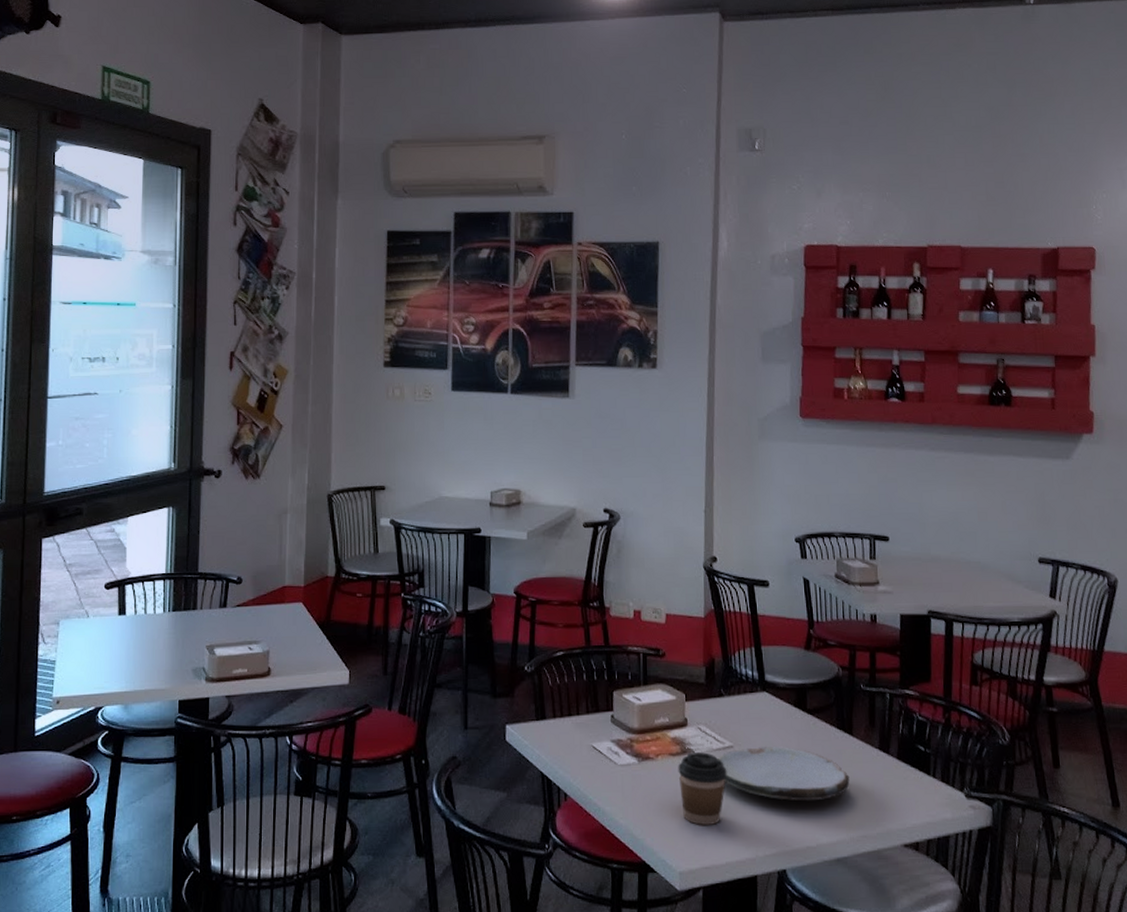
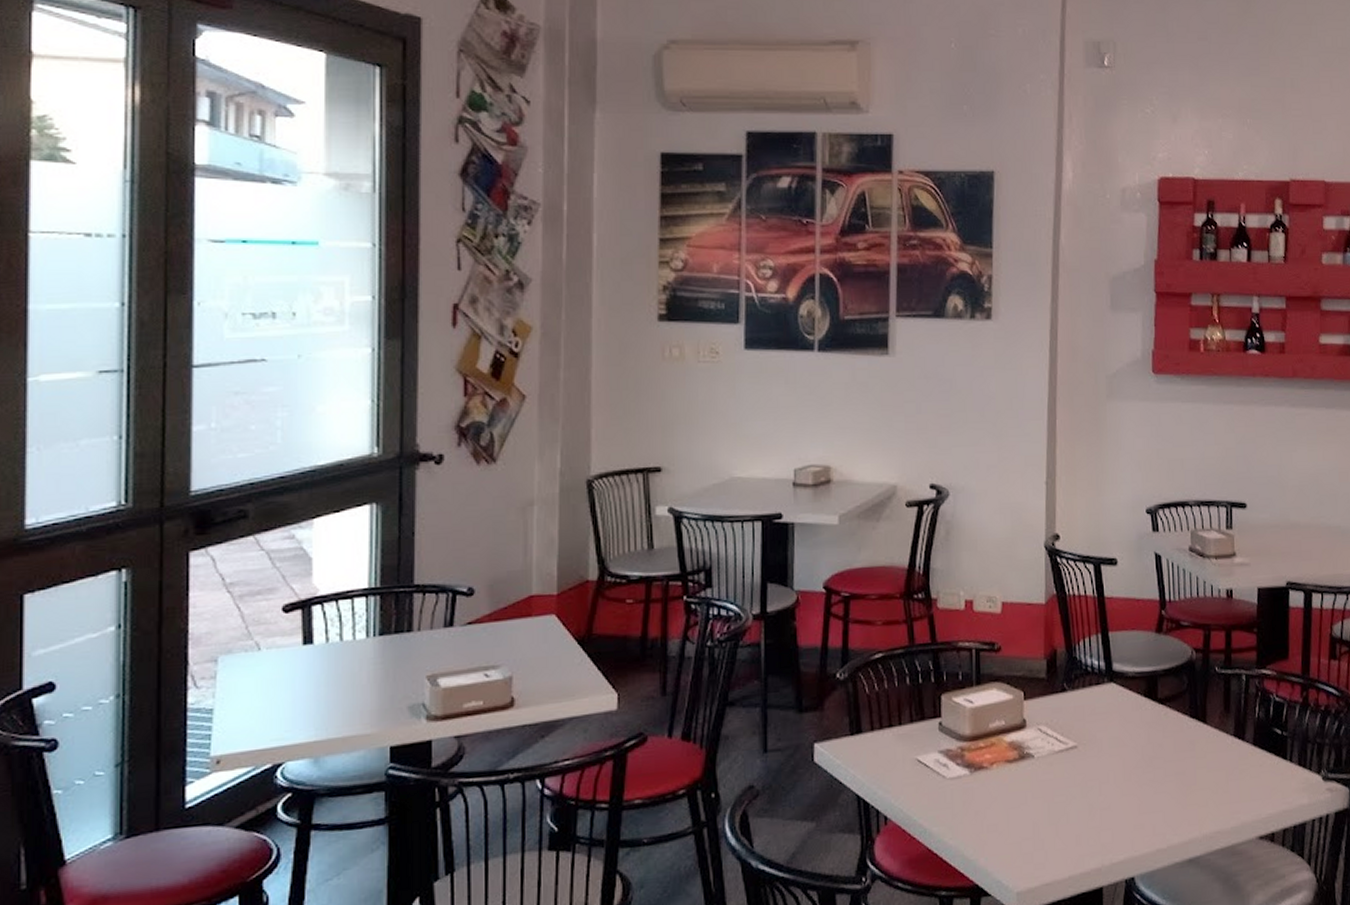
coffee cup: present [678,752,727,825] -> none [1015,755,1070,838]
plate: present [718,747,850,801] -> none [1060,742,1203,801]

